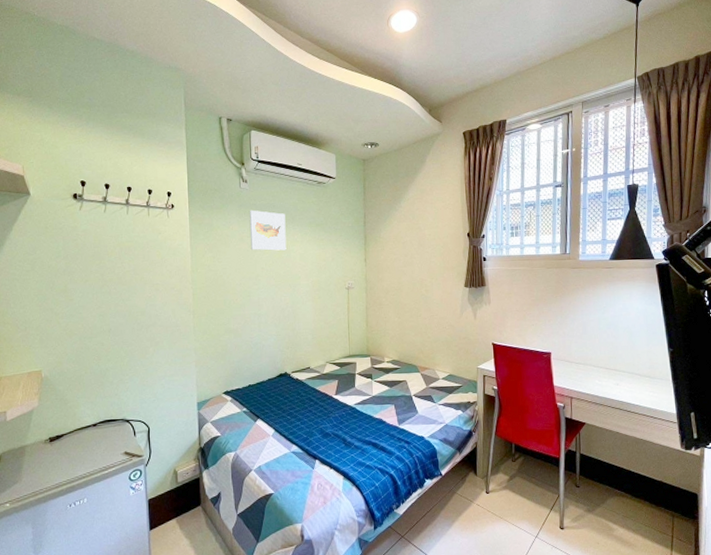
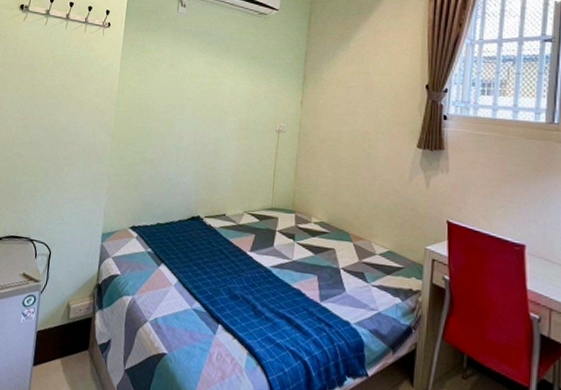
wall art: present [249,210,287,251] -> none [179,35,220,82]

